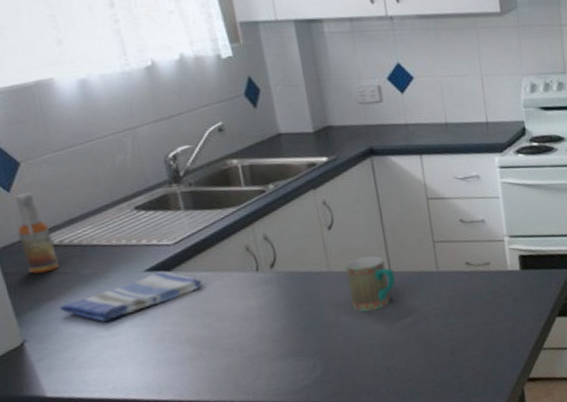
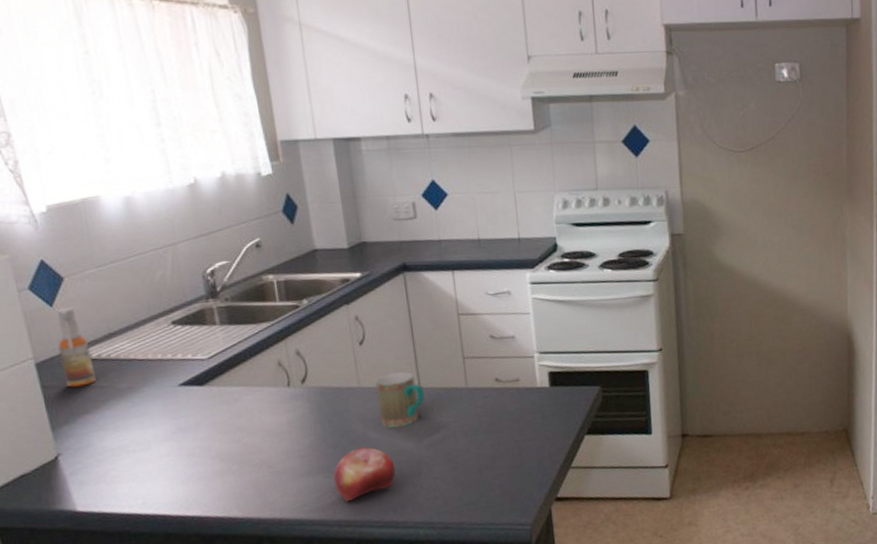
dish towel: present [59,271,203,323] -> none [94,386,235,437]
fruit: none [306,331,368,385] -> present [333,447,396,502]

